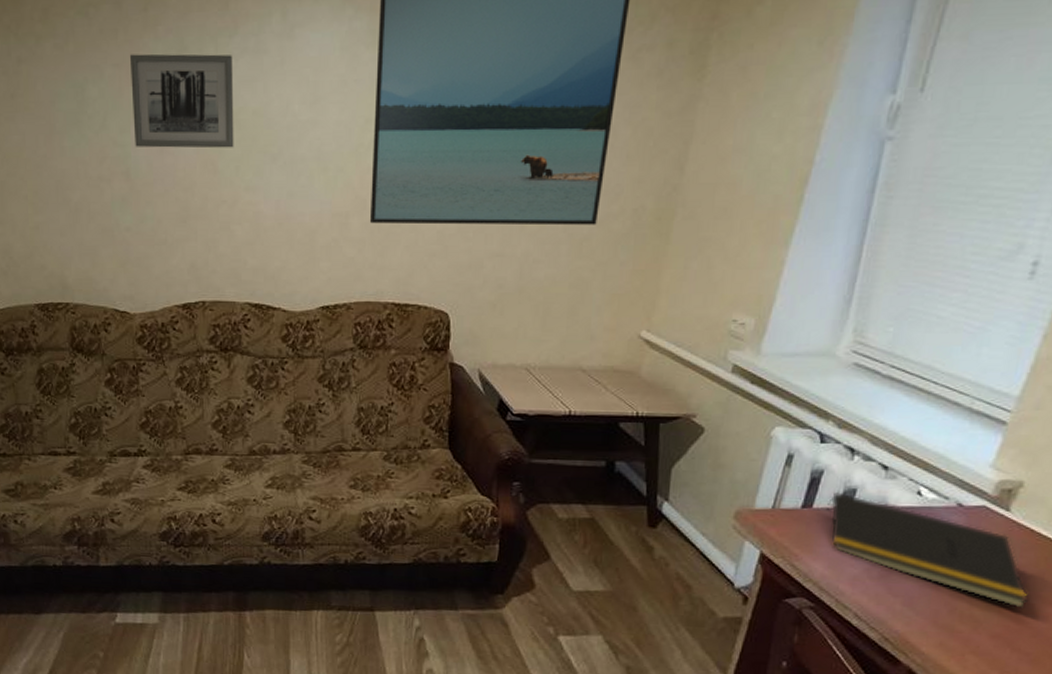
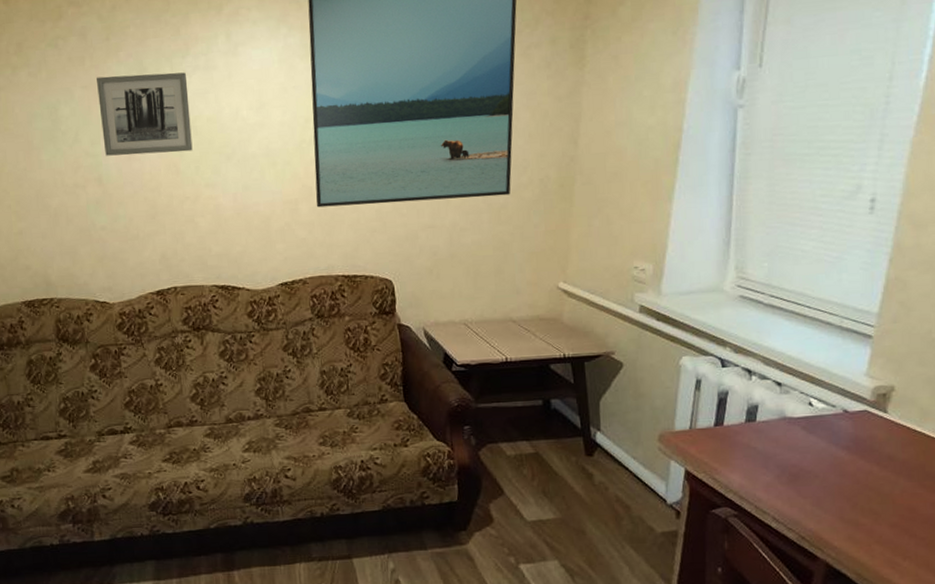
notepad: present [825,491,1028,609] -> none [734,408,915,498]

